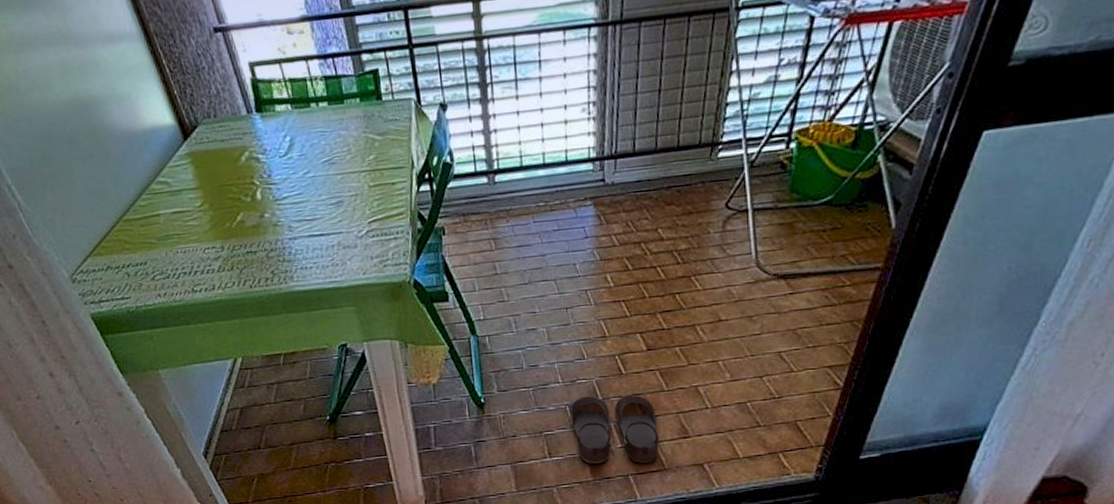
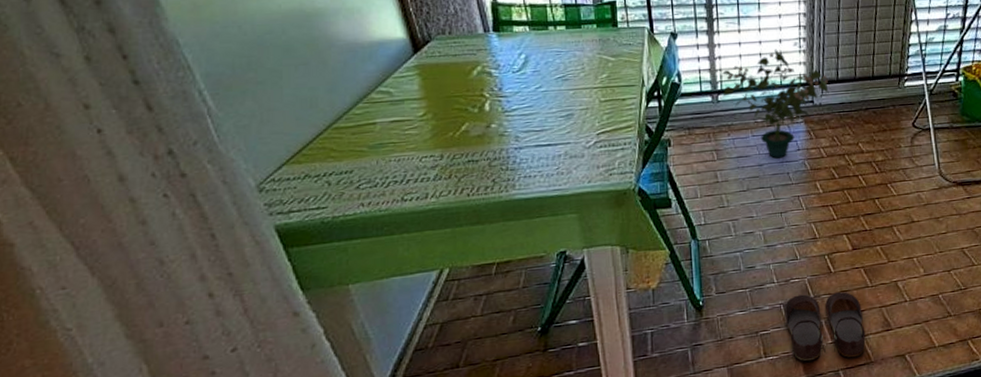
potted plant: none [498,117,625,248] -> present [722,49,830,159]

